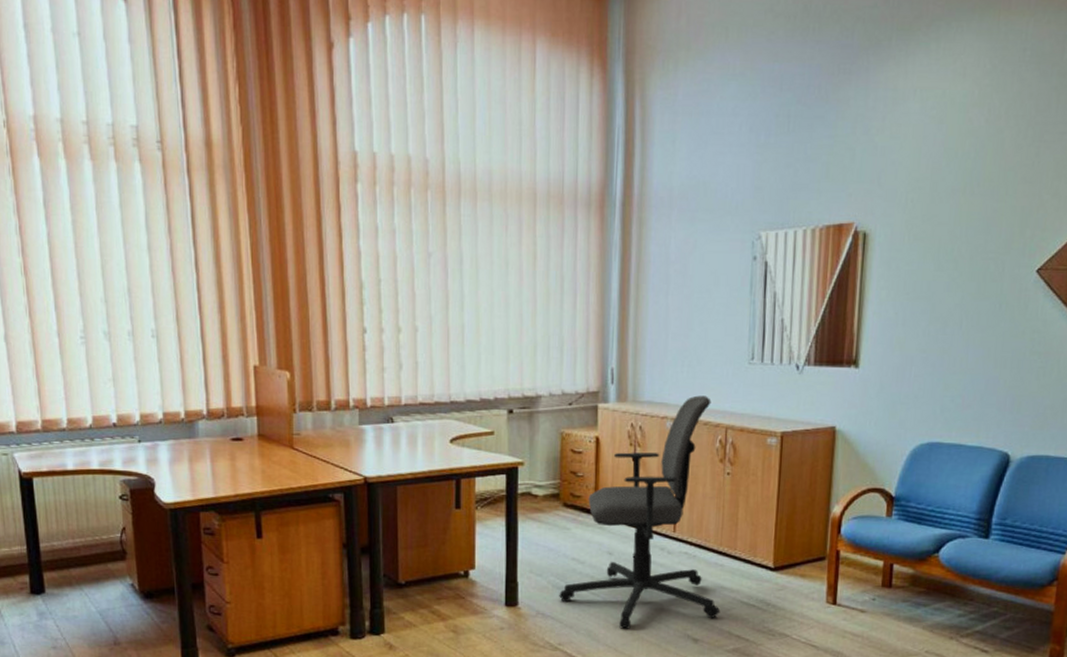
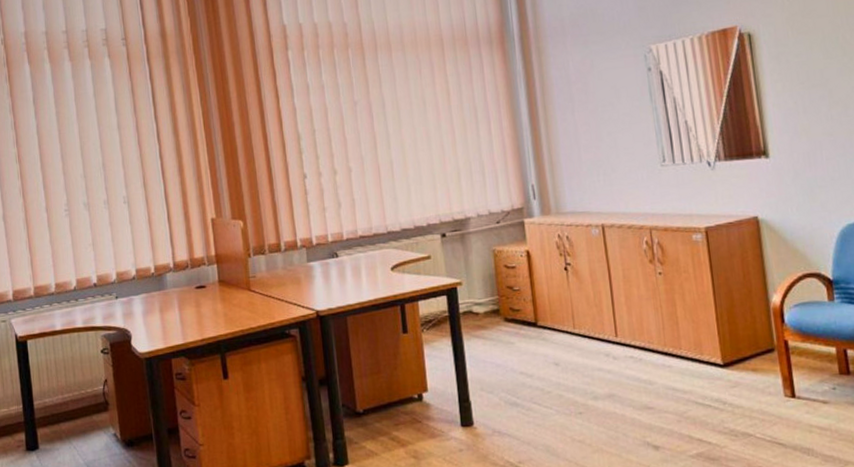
office chair: present [559,395,721,629] -> none [512,200,677,441]

